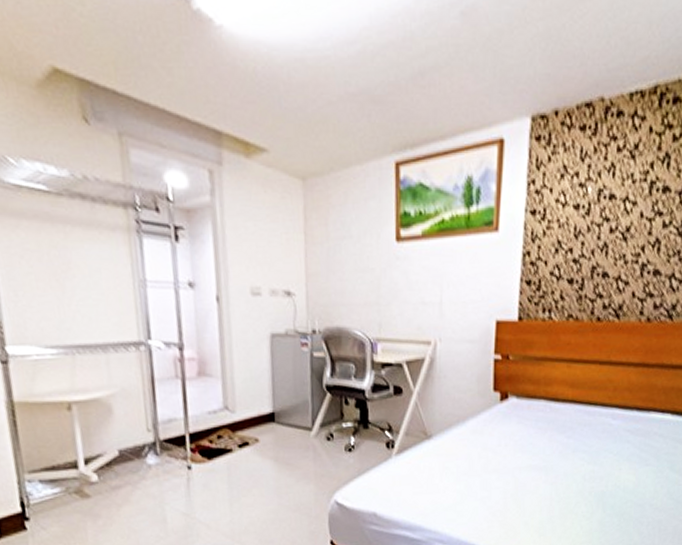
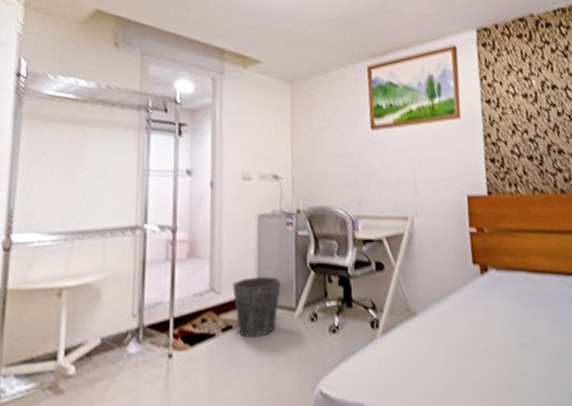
waste bin: none [246,396,296,454] -> present [232,276,281,338]

